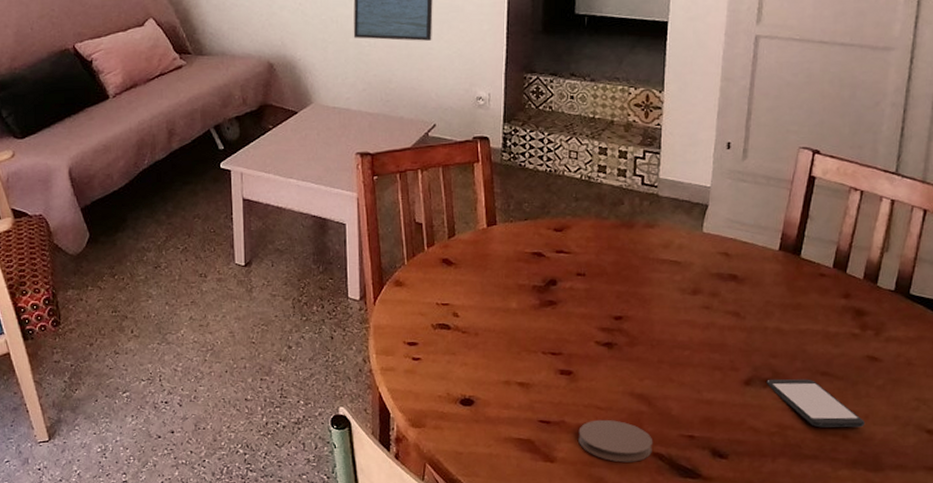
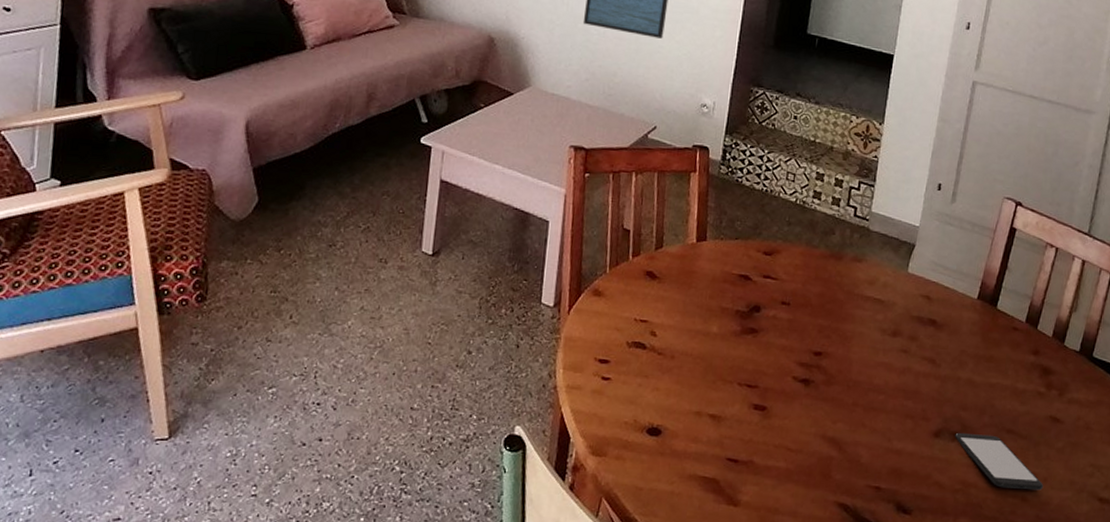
coaster: present [578,419,653,463] -> none [765,462,840,512]

